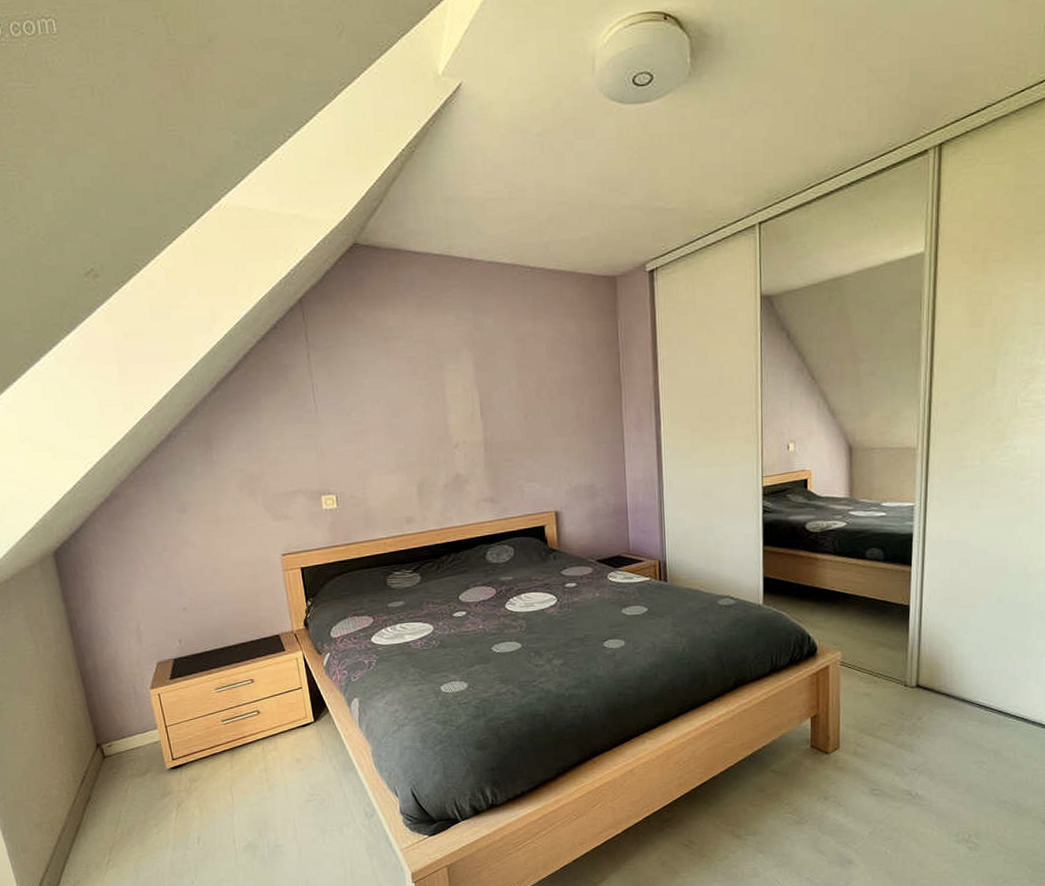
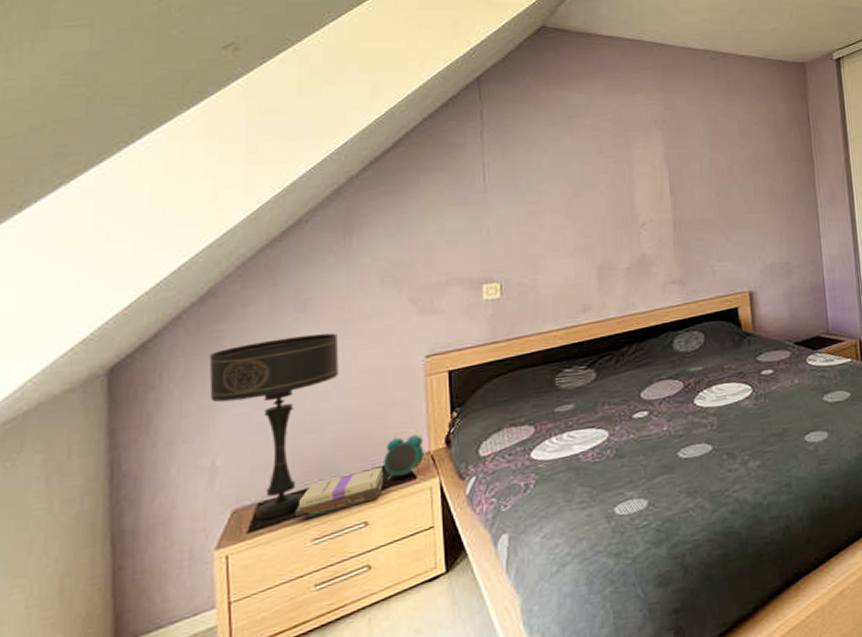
table lamp: none [121,532,218,671] -> present [209,333,339,520]
books: none [200,639,261,673] -> present [294,466,384,519]
alarm clock: none [258,612,289,650] -> present [382,429,424,481]

